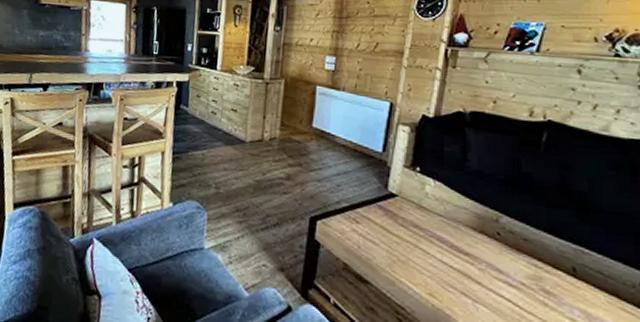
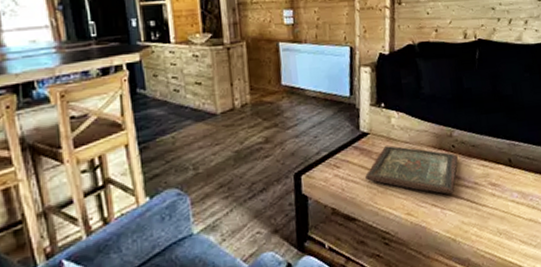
board game: none [386,213,503,289] -> present [365,146,458,195]

